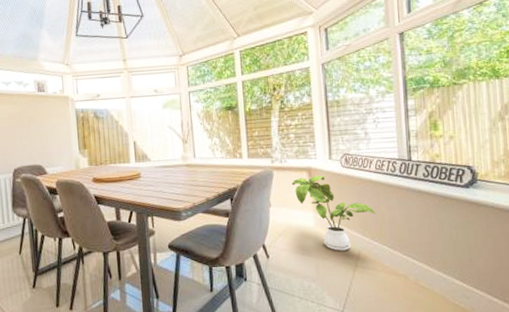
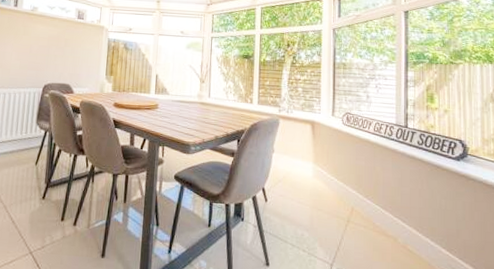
house plant: present [292,175,376,251] -> none [296,129,371,205]

